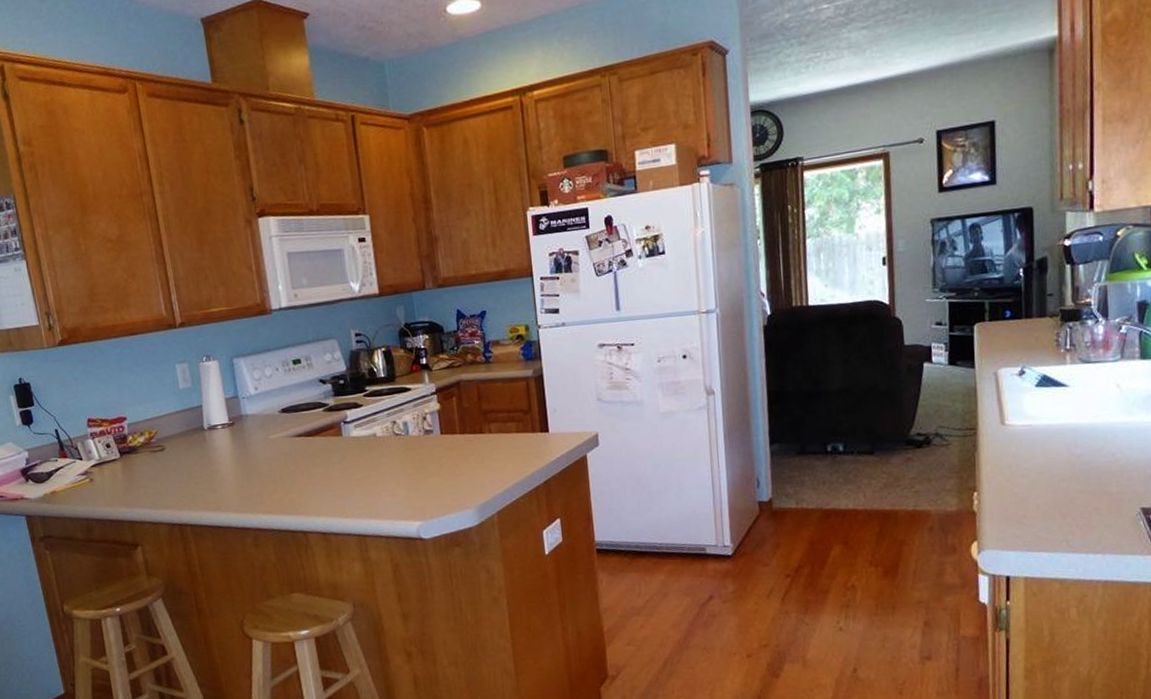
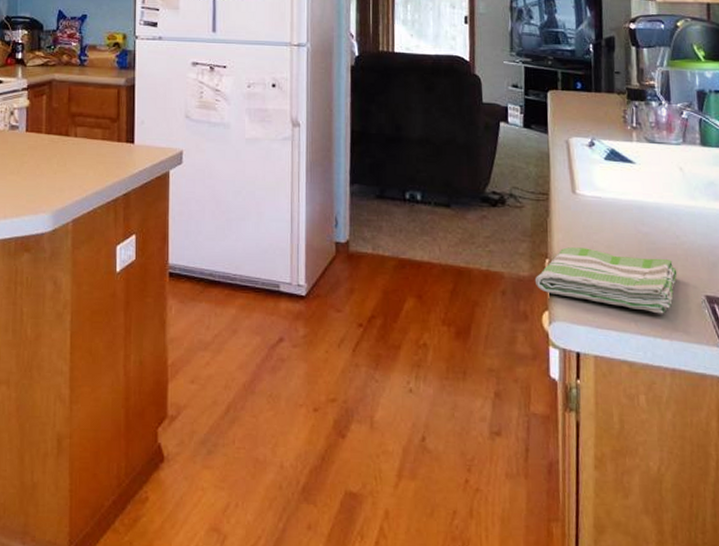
dish towel: none [962,476,1112,531] -> present [534,247,677,314]

